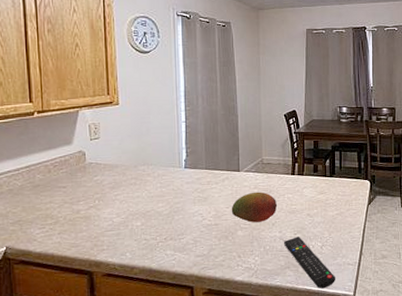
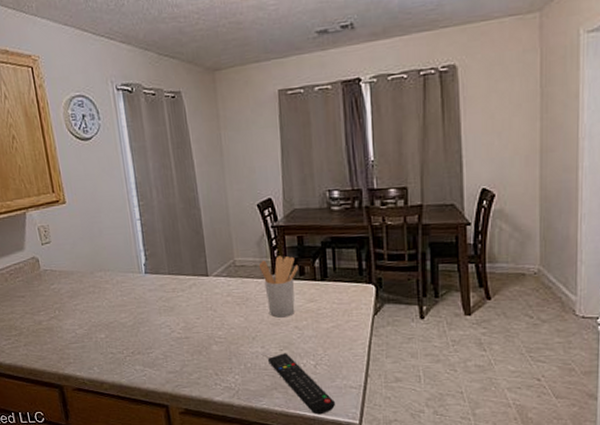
fruit: present [231,191,278,223] -> none [202,300,257,336]
utensil holder: none [282,156,313,207] -> present [258,256,298,318]

